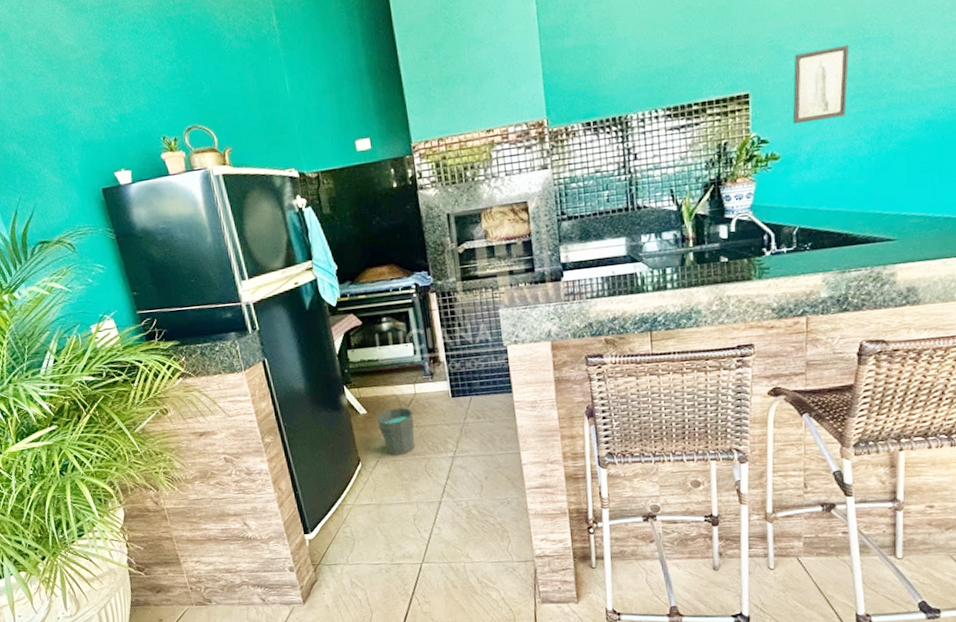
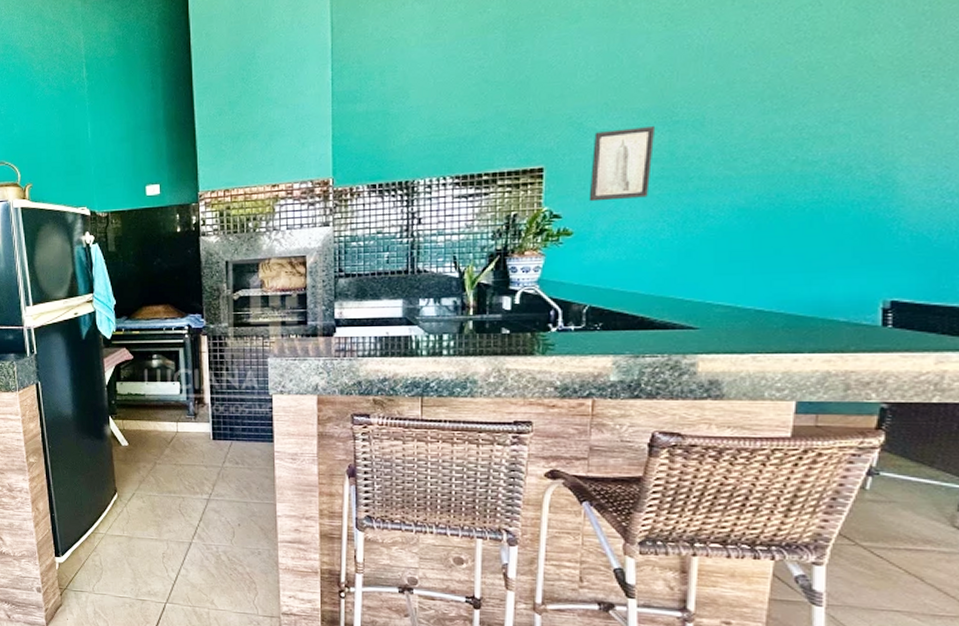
bucket: present [376,394,415,456] -> none [136,430,173,491]

